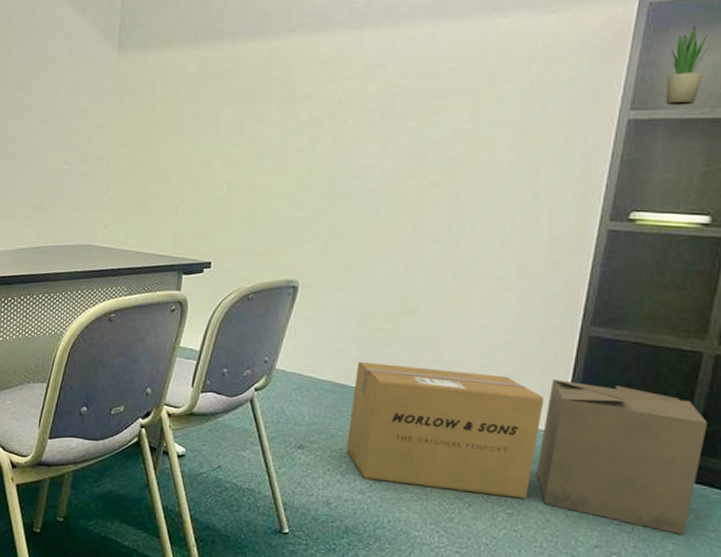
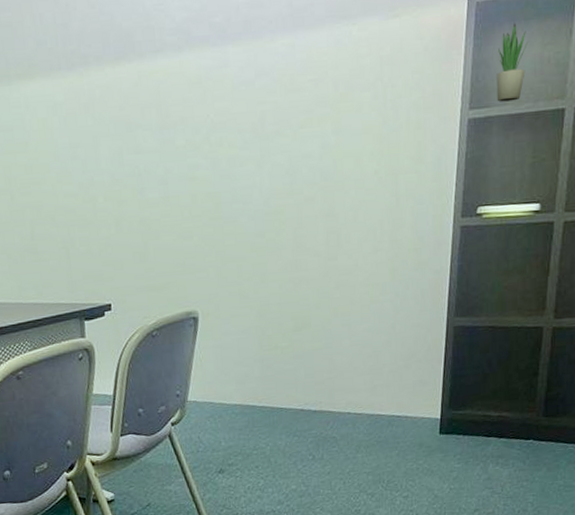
box: present [346,361,545,499] -> none [261,374,424,490]
cardboard box: present [537,379,708,535] -> none [423,367,551,487]

